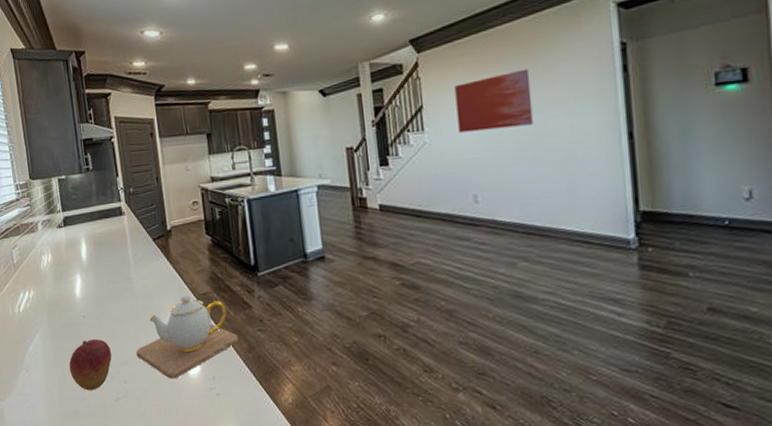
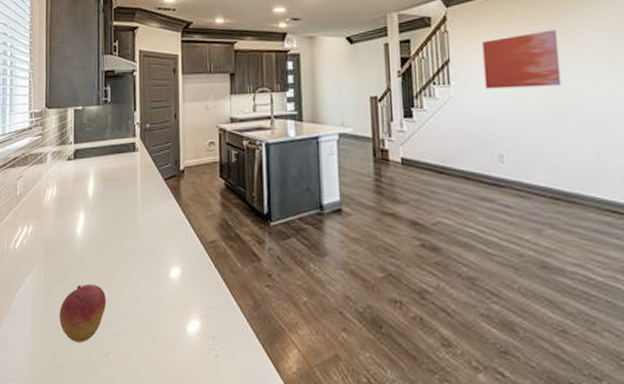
teapot: present [136,294,239,379] -> none [132,241,244,336]

